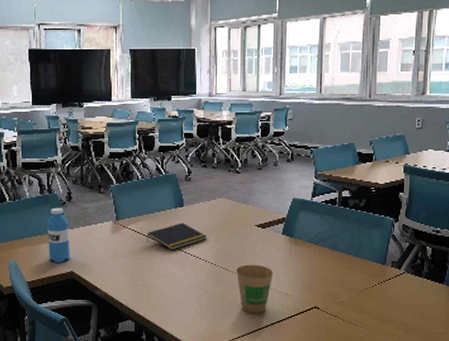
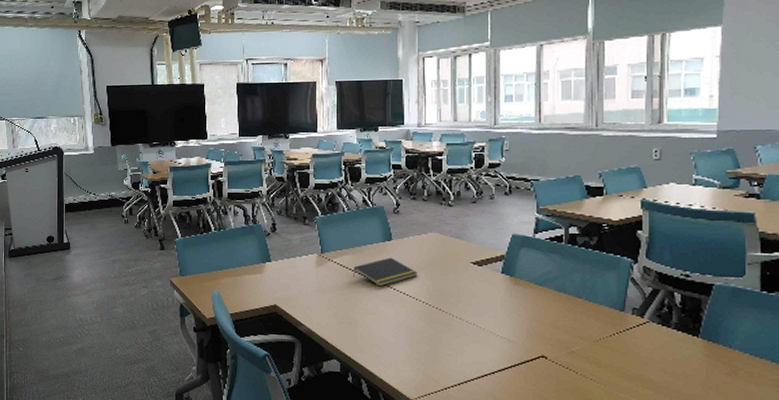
water bottle: present [46,207,70,262] -> none [250,238,274,295]
paper cup: present [236,264,274,314] -> none [451,305,493,361]

